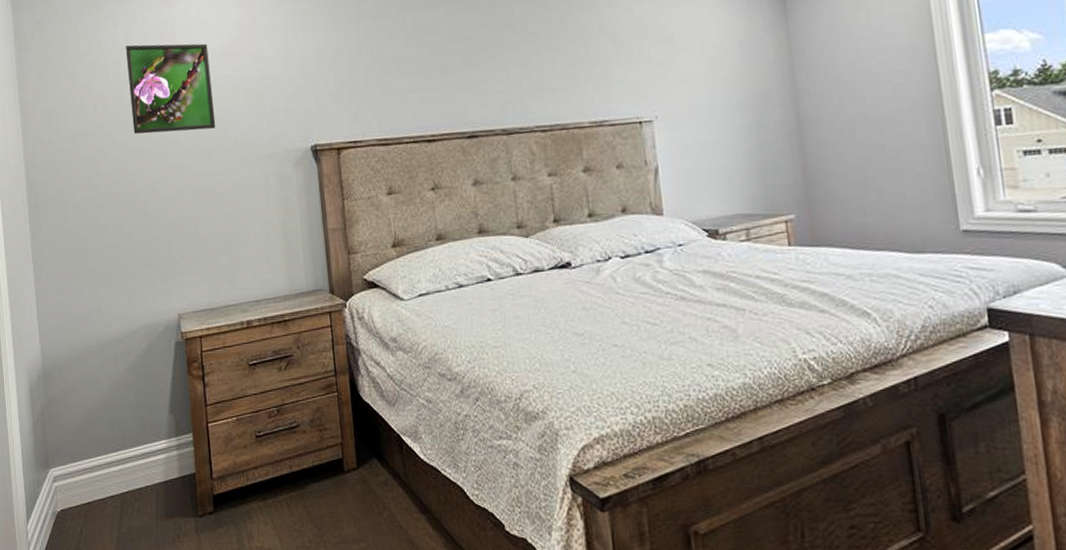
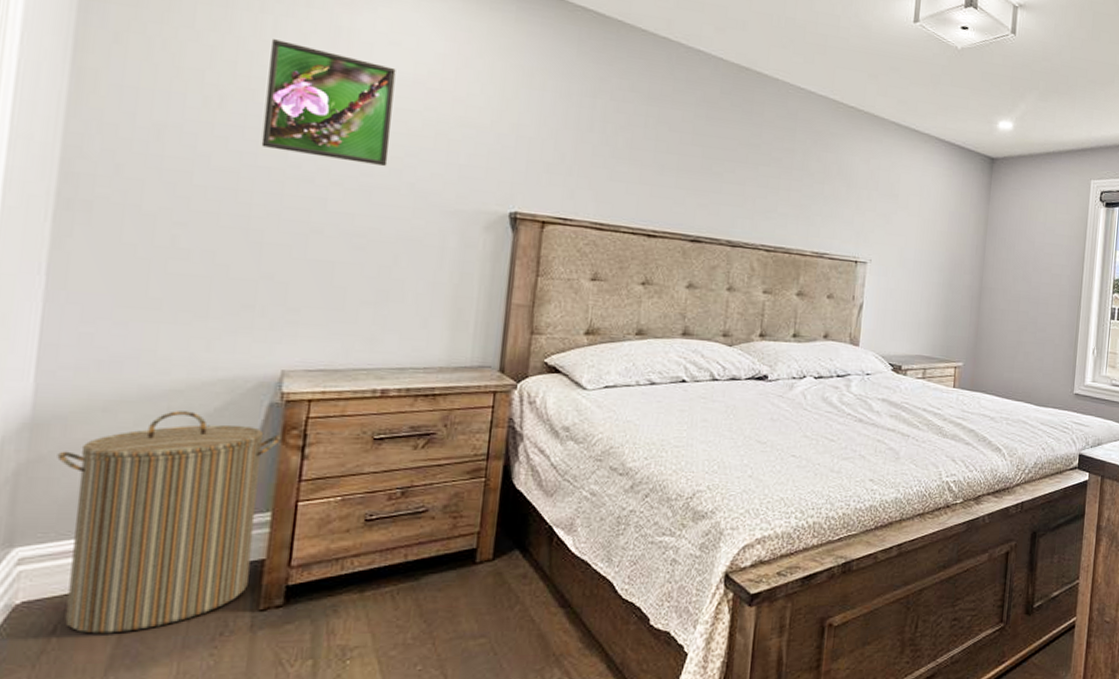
laundry hamper: none [61,355,188,535] -> present [57,411,281,634]

